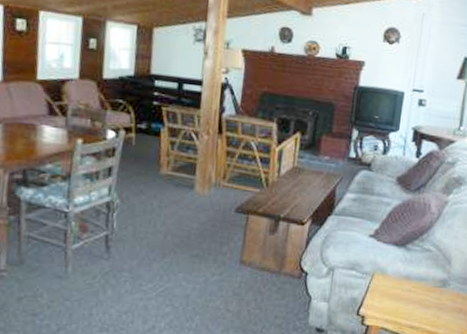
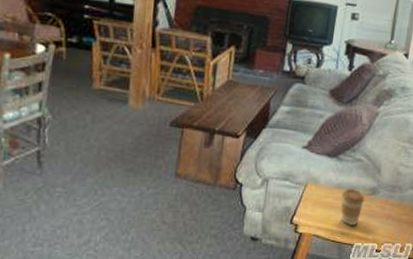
coffee cup: none [408,280,434,319] -> present [340,189,364,225]

